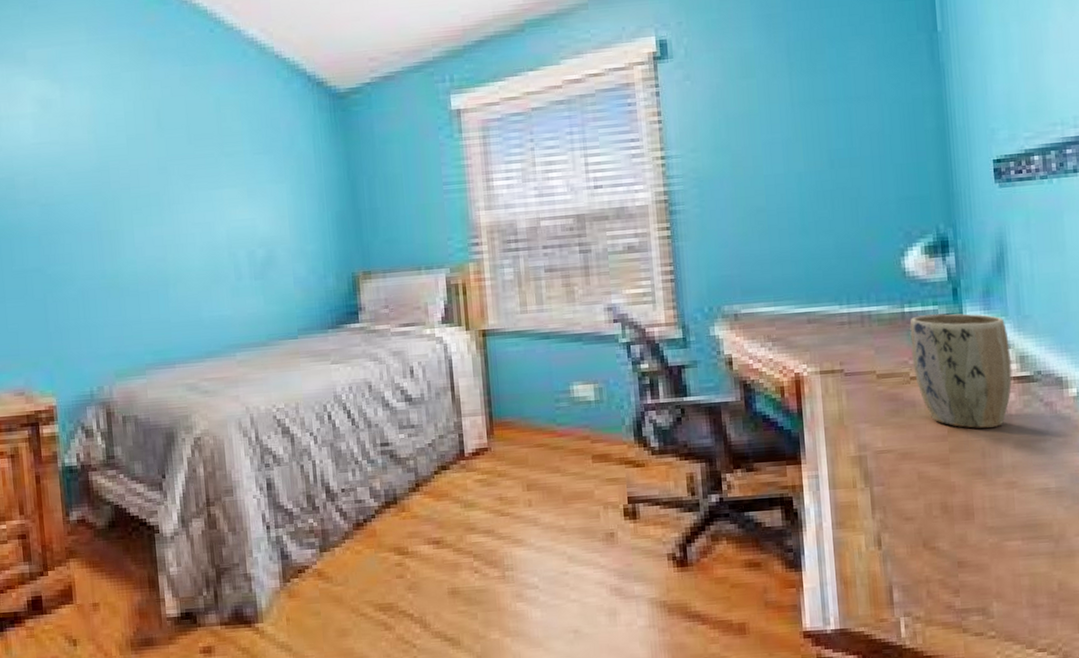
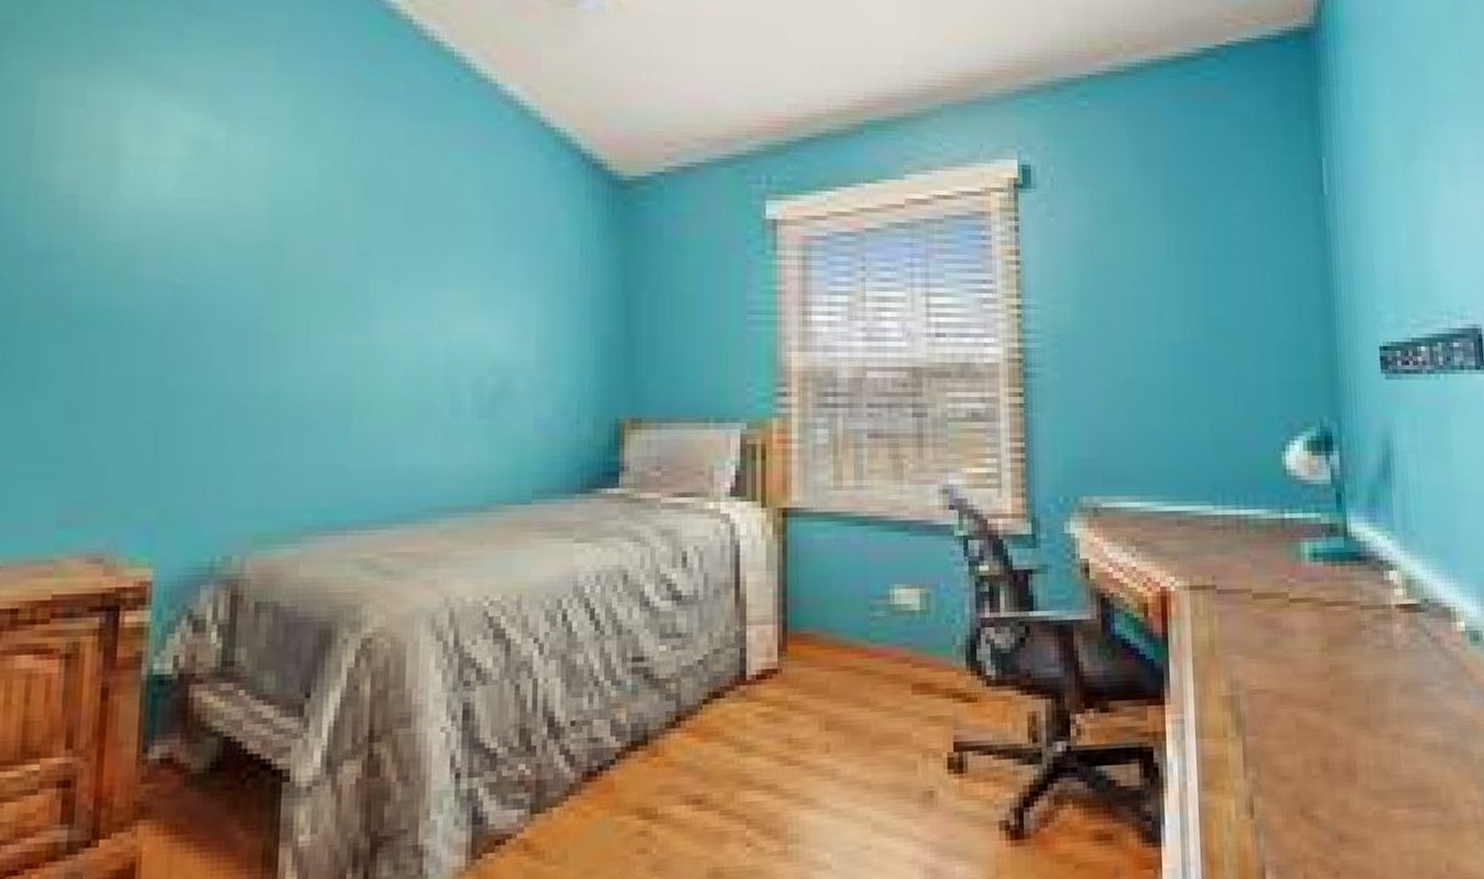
plant pot: present [909,313,1012,429] -> none [1290,523,1398,667]

